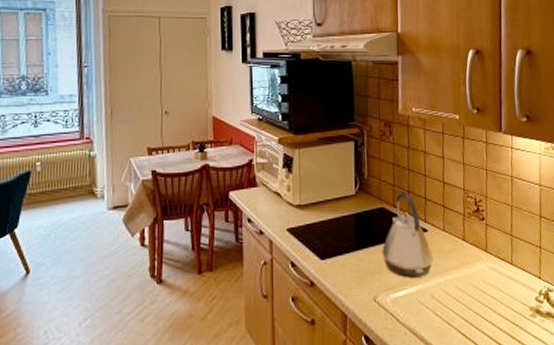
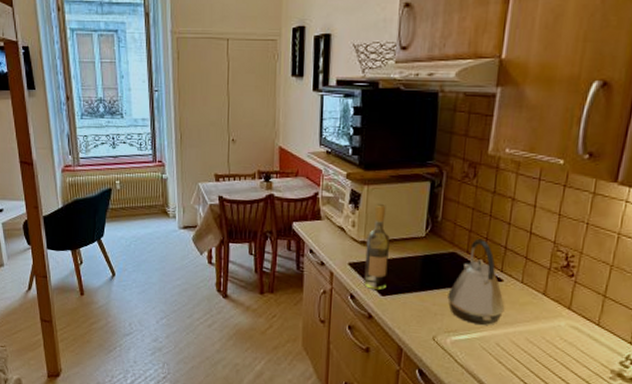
bottle: none [302,165,325,255] -> present [364,203,390,291]

